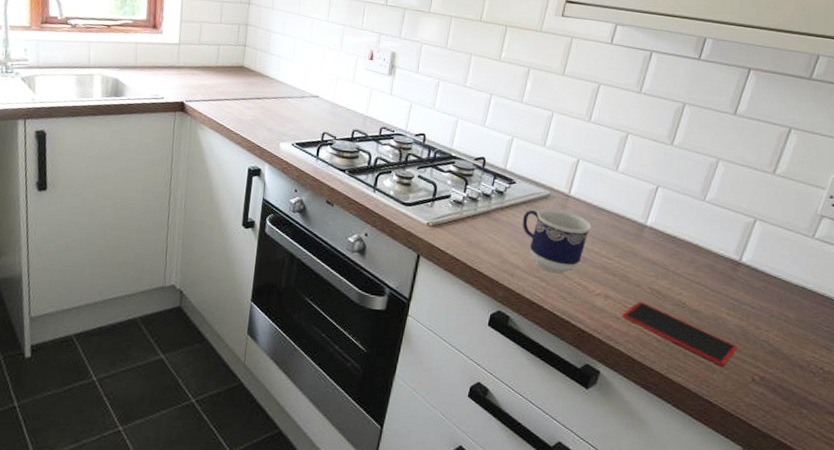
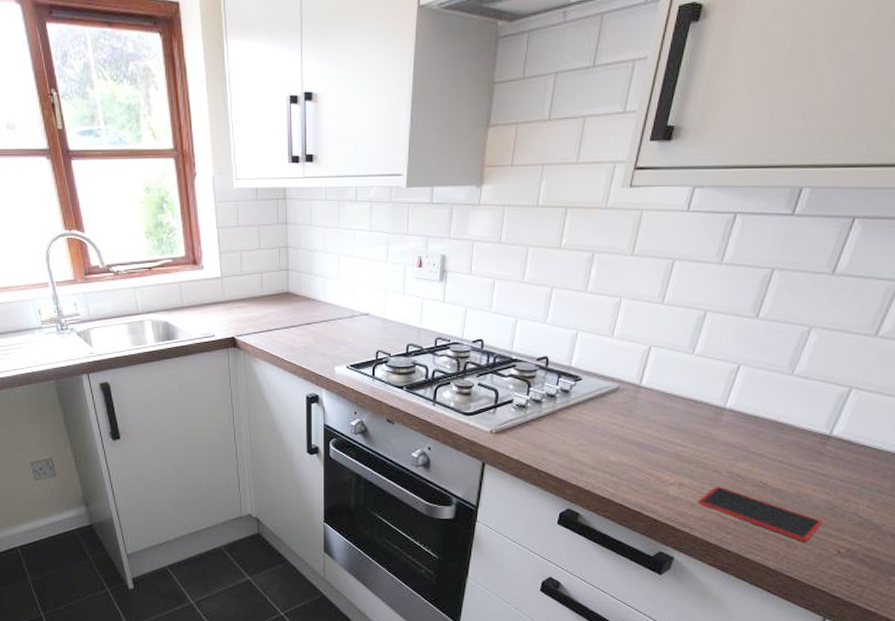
cup: present [522,208,592,274] -> none [590,402,665,467]

